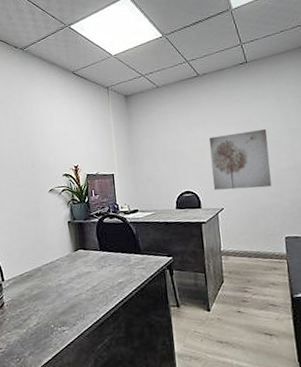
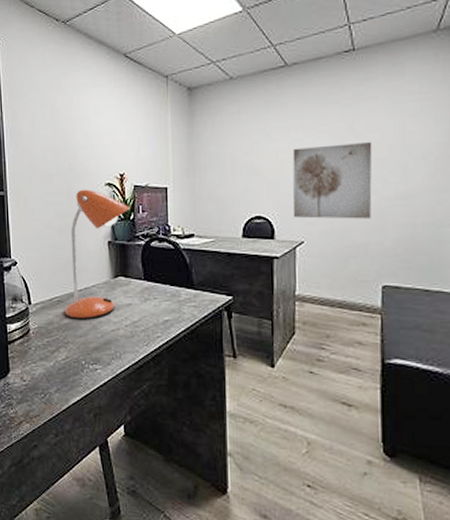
desk lamp: none [33,180,85,290] -> present [64,189,130,320]

